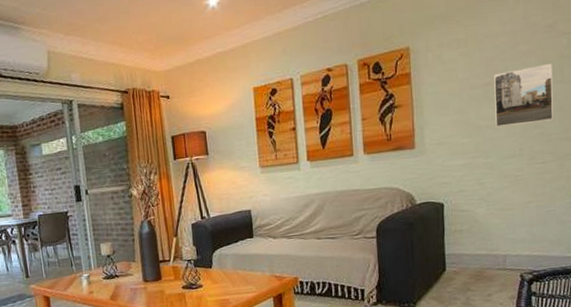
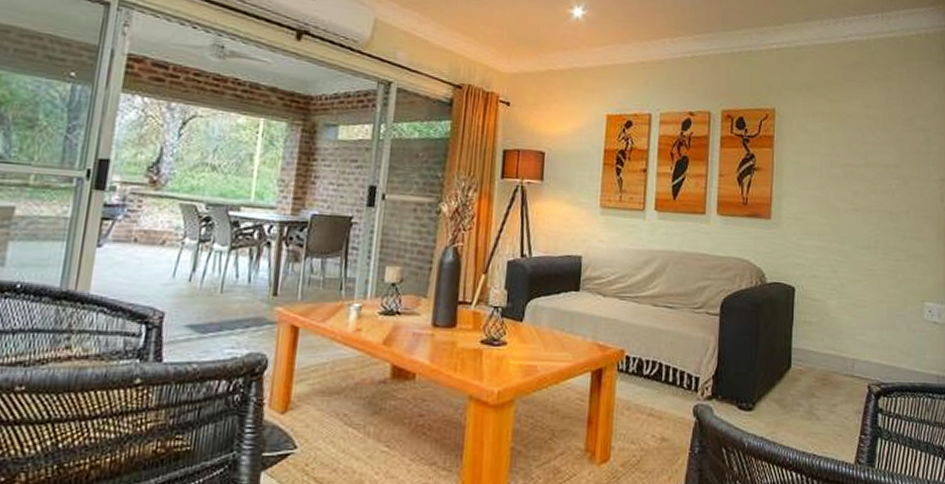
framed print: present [494,64,553,128] -> none [853,156,909,216]

